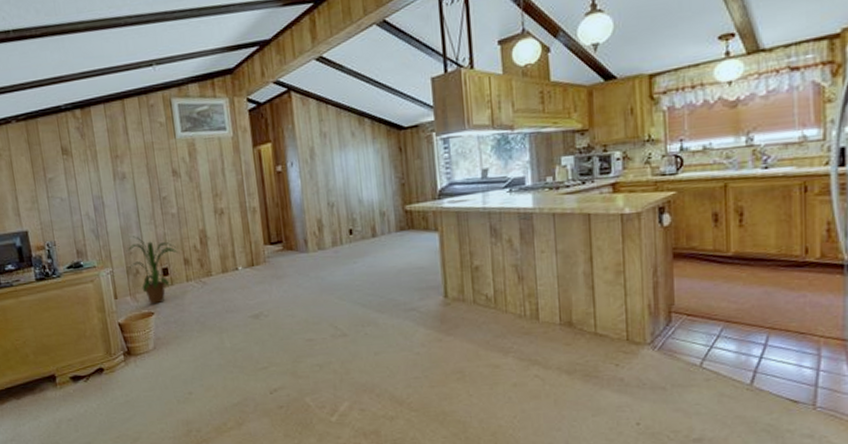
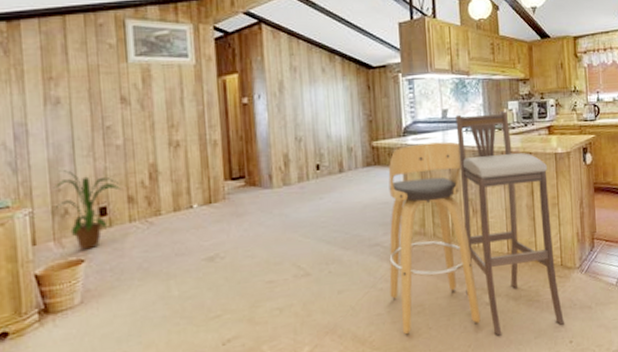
bar stool: none [423,203,528,401] -> present [388,141,481,336]
bar stool: none [497,168,630,410] -> present [455,111,564,336]

